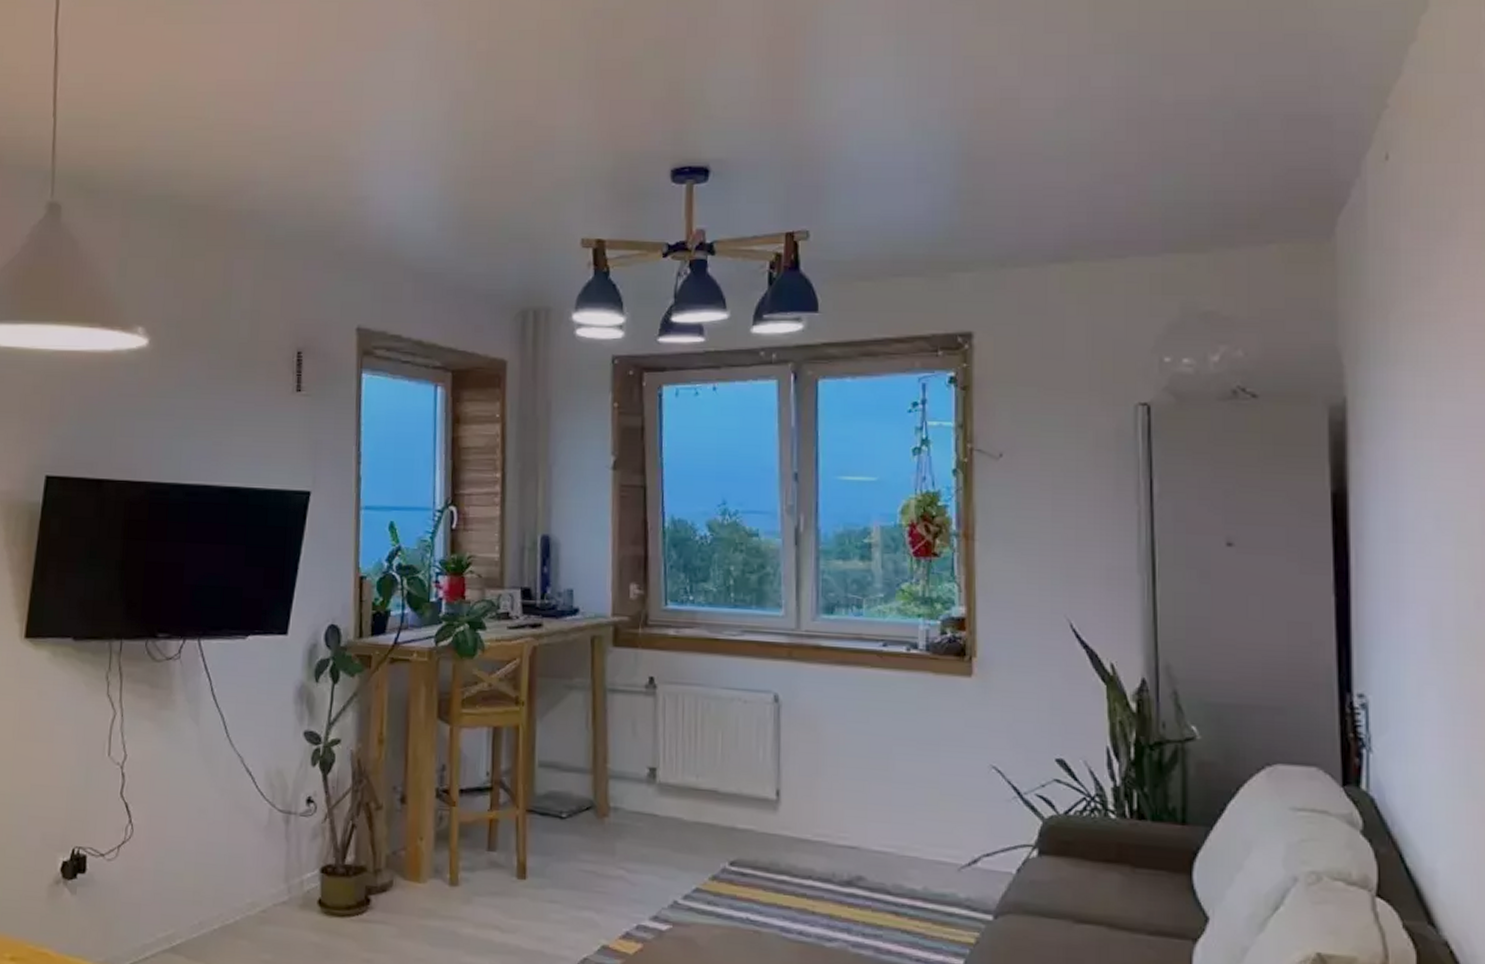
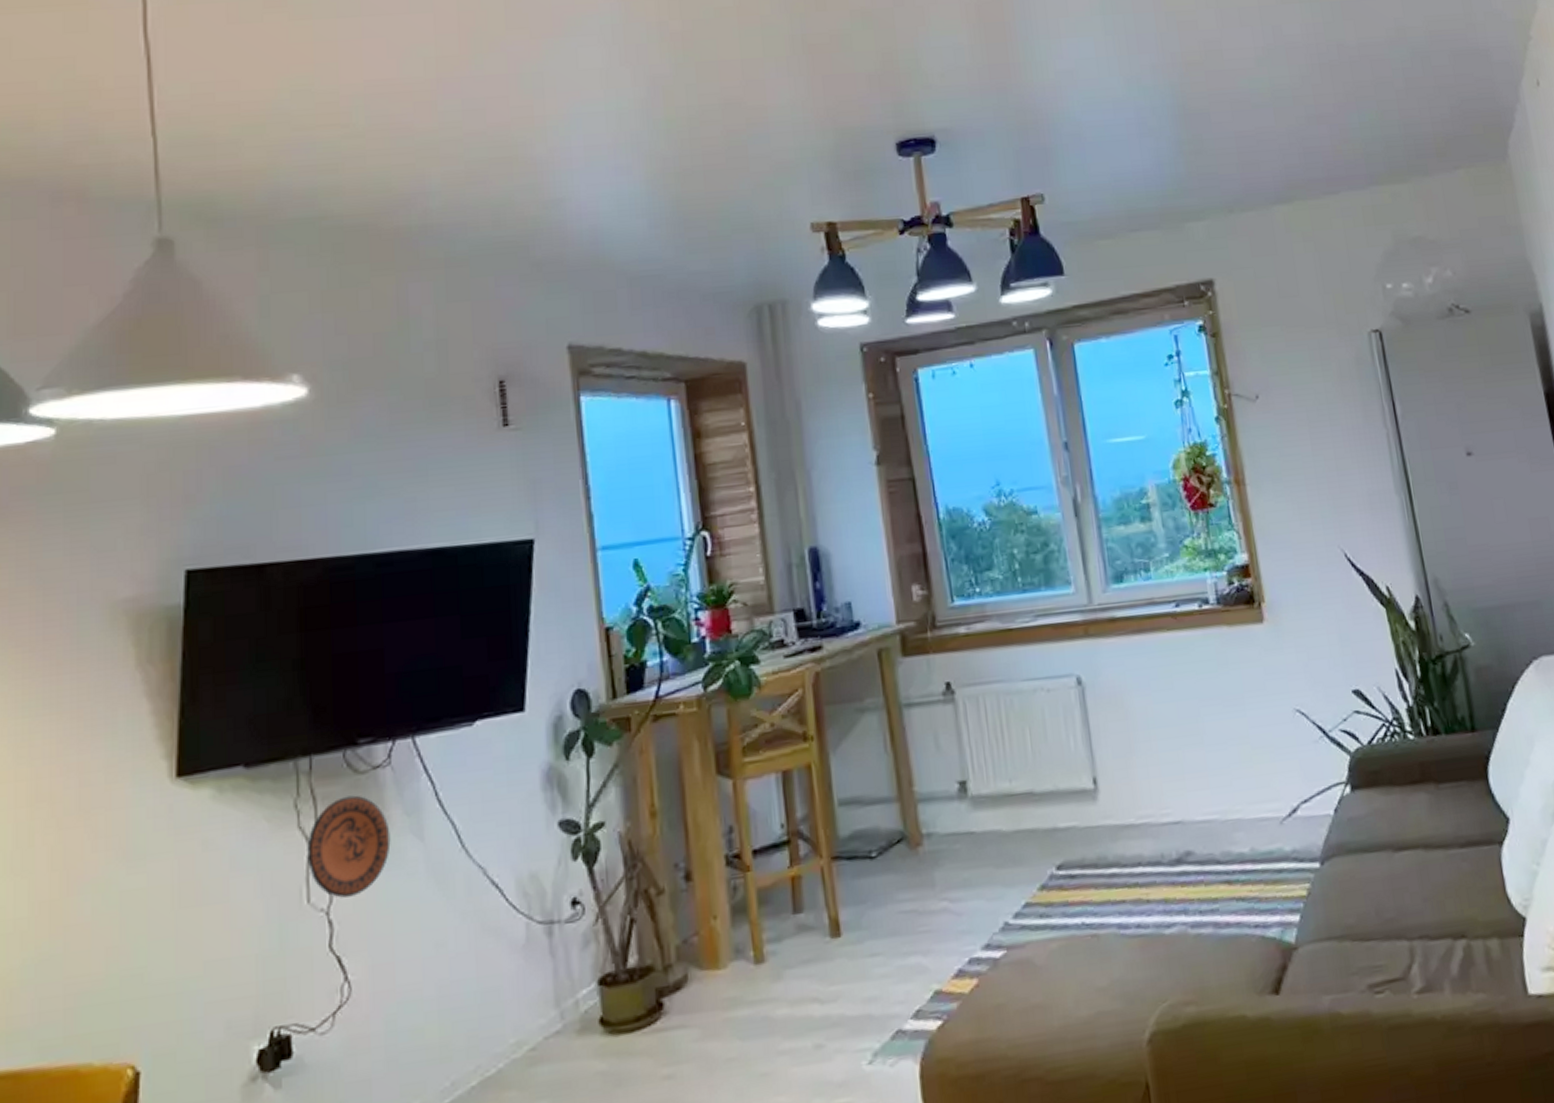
decorative plate: none [111,677,174,758] -> present [307,795,391,898]

